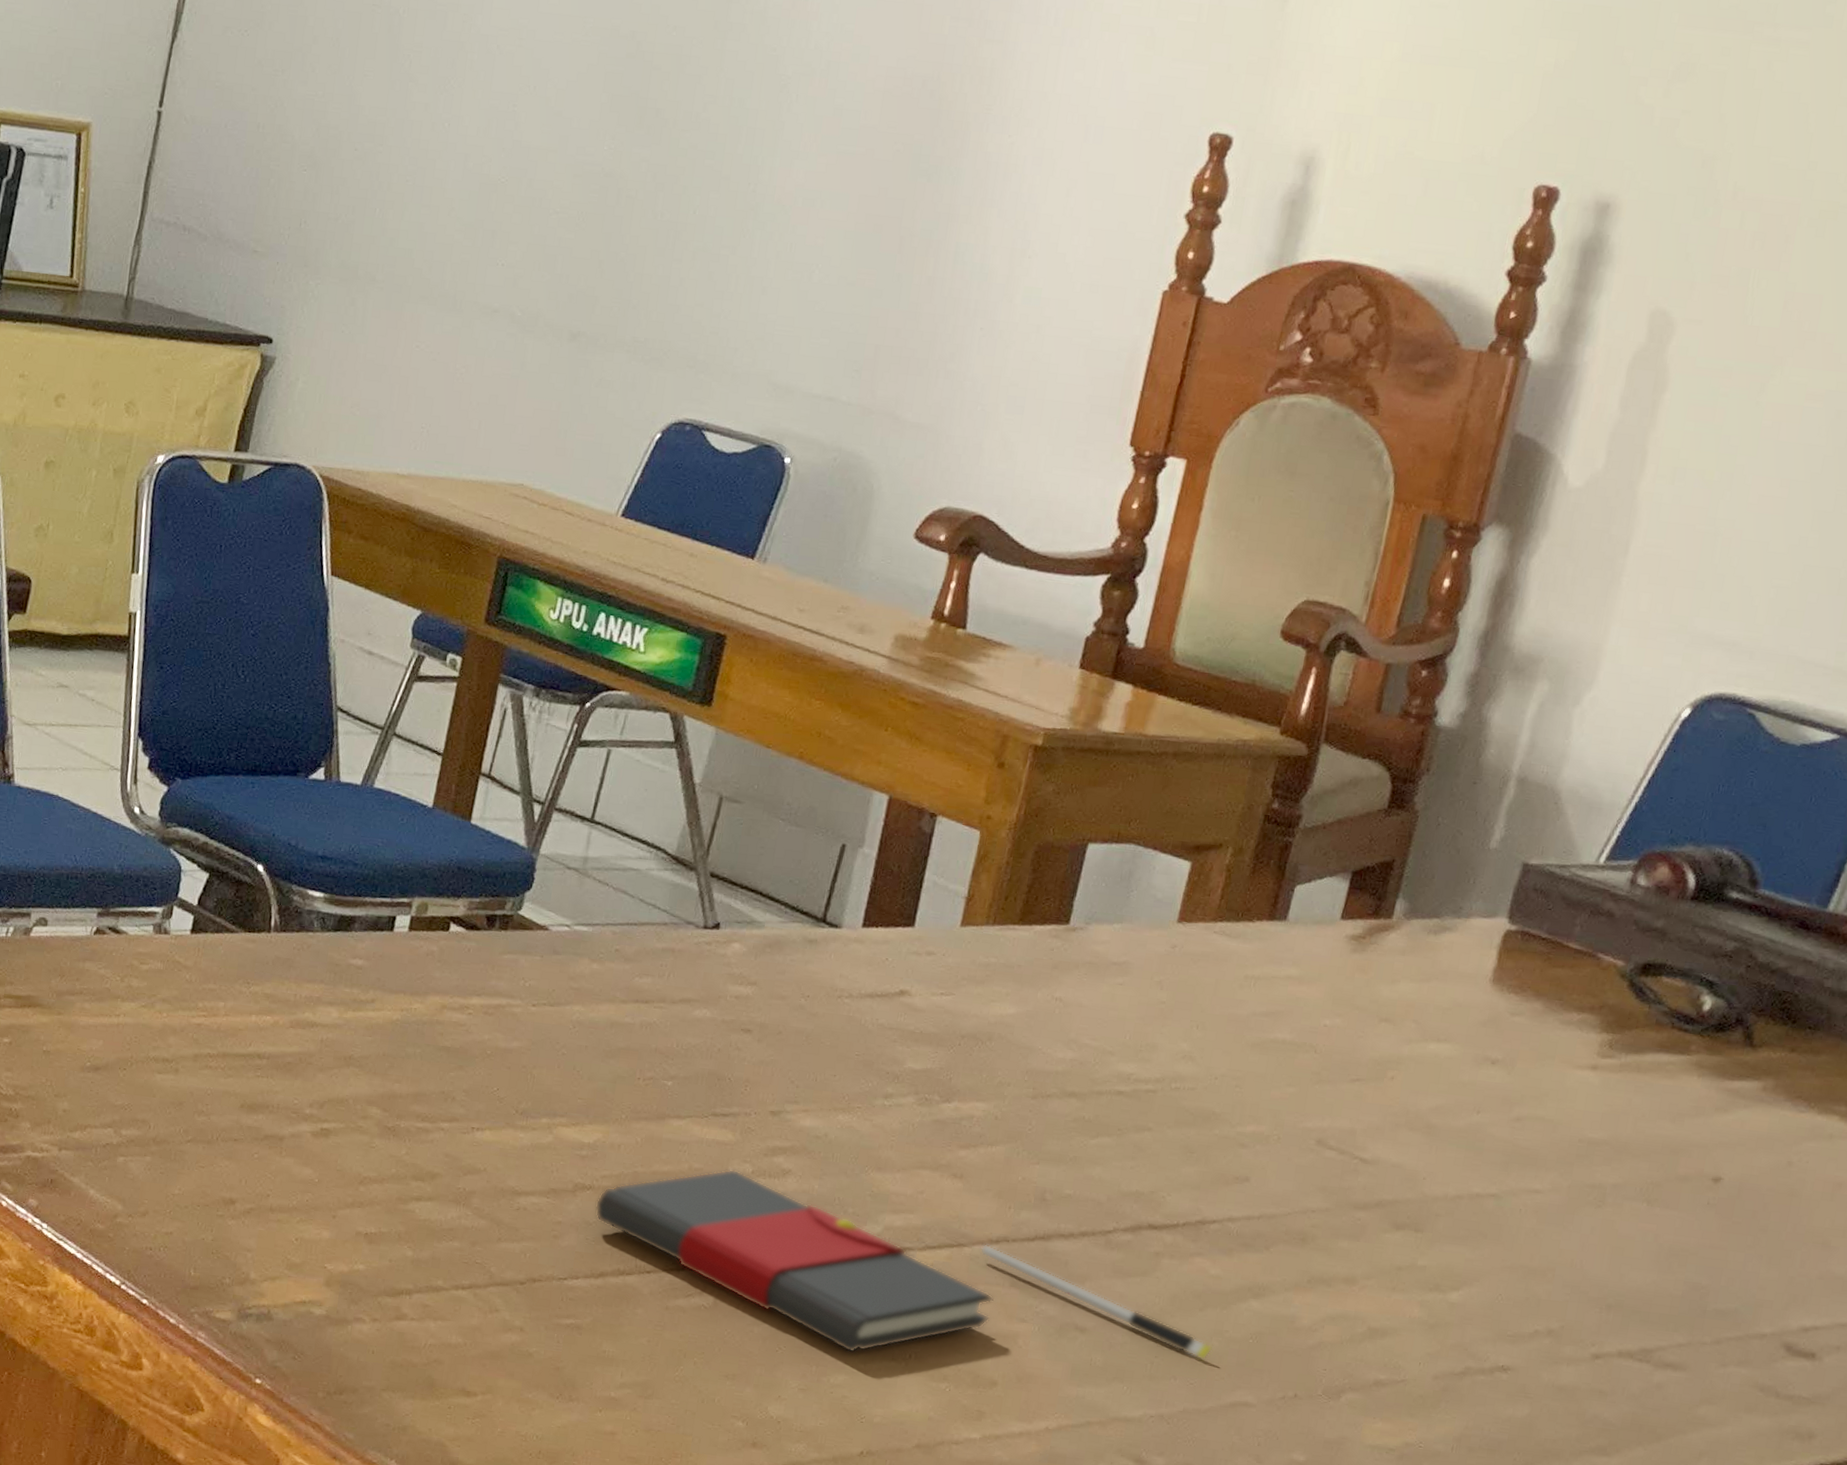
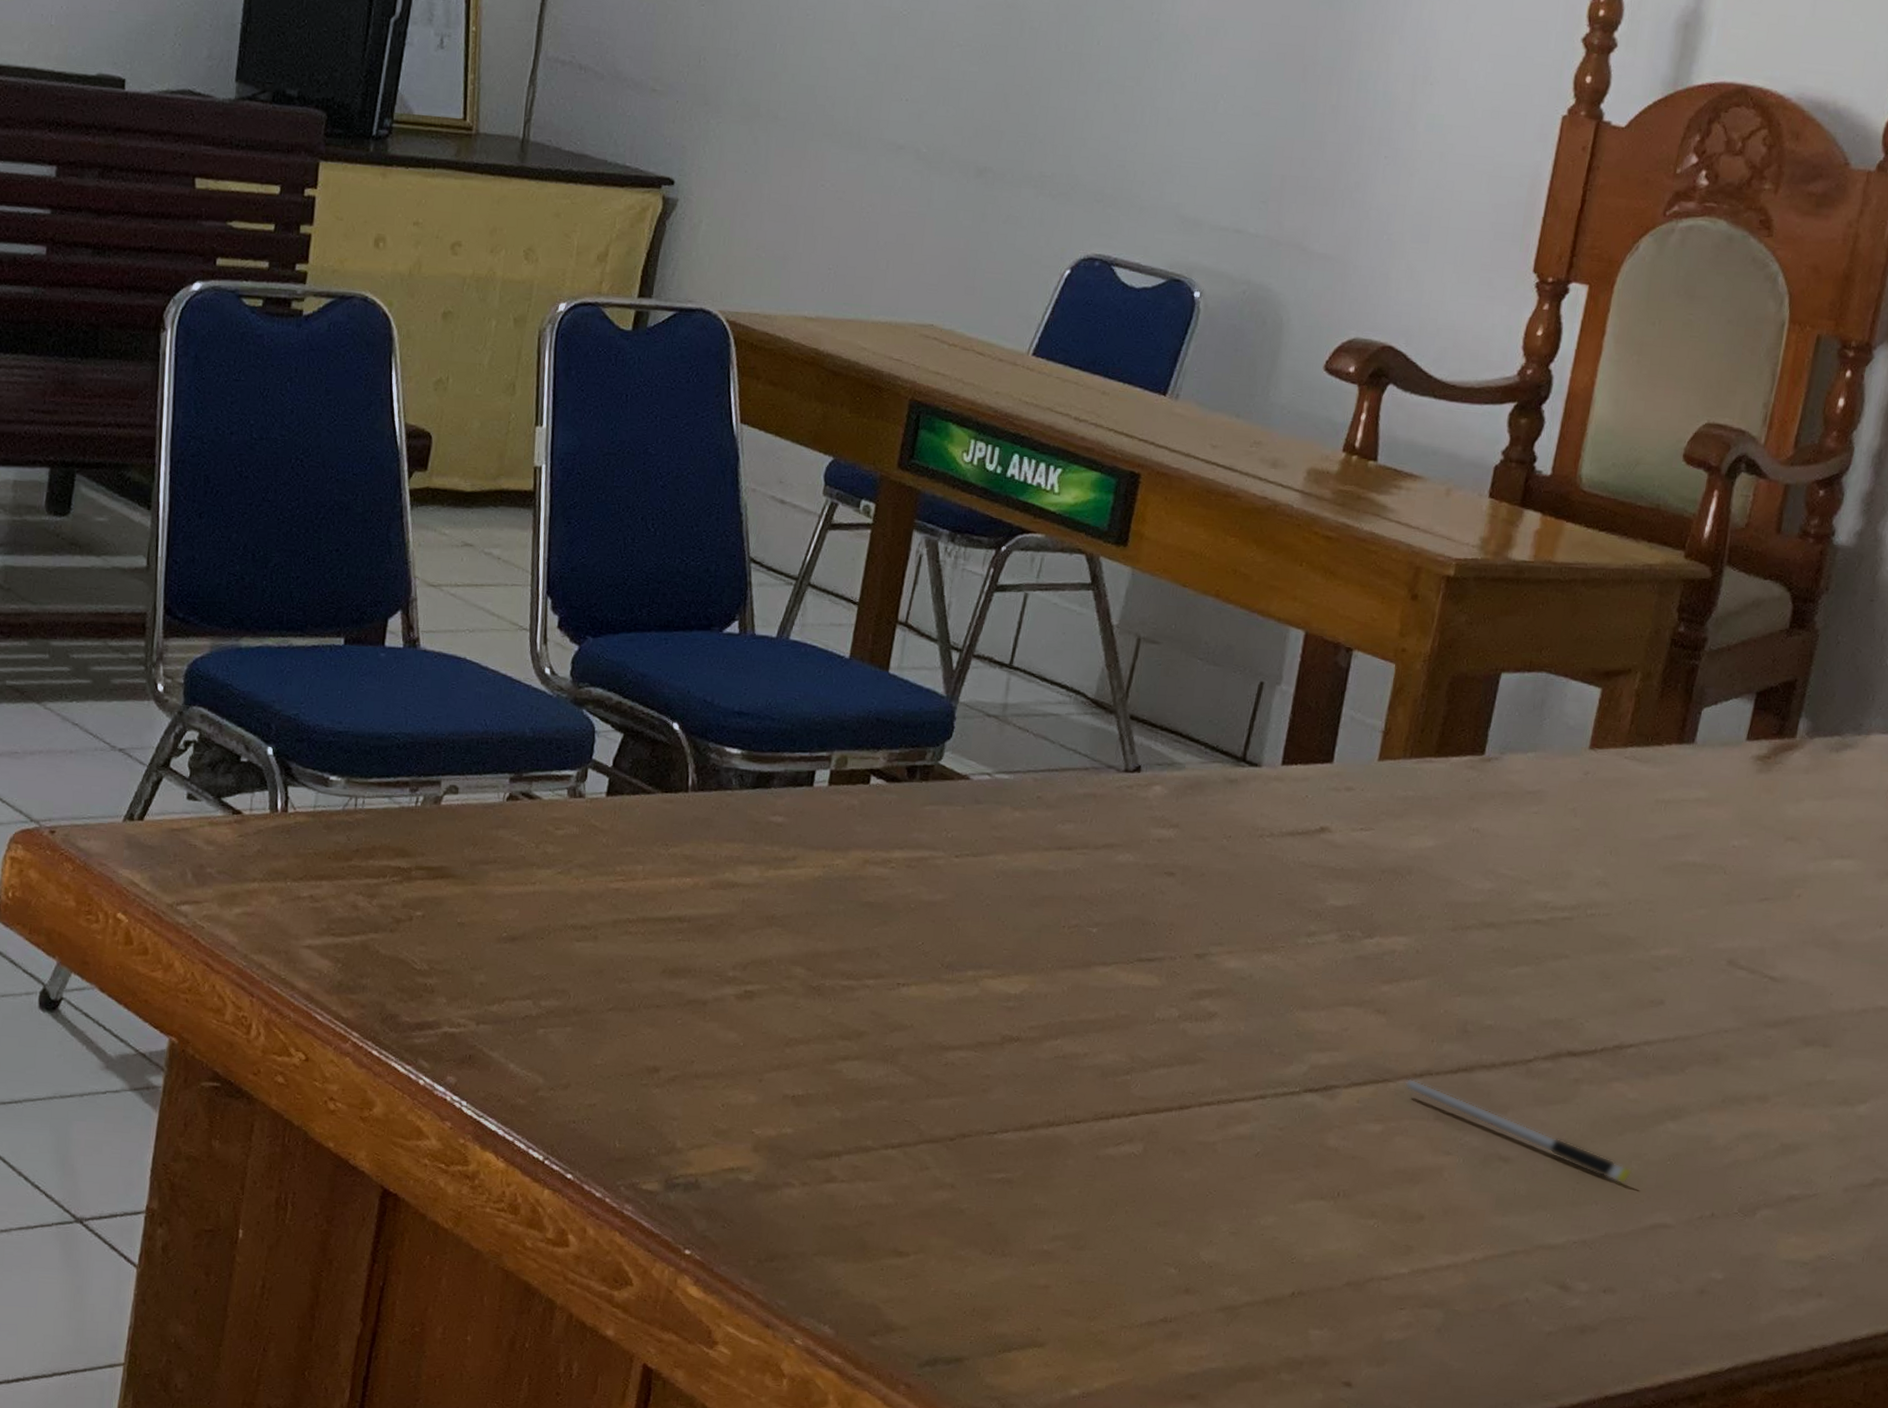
book: present [595,1169,994,1353] -> none [1023,1014,1419,1194]

